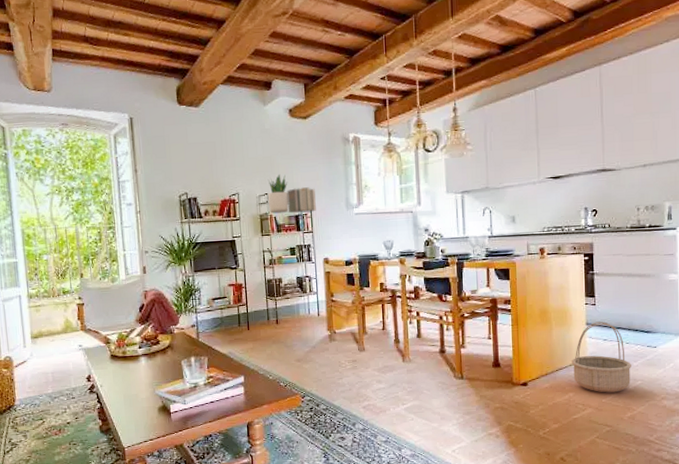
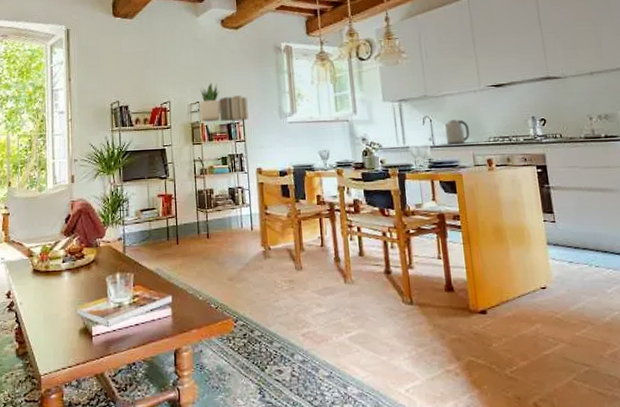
kettle: none [503,211,526,234] -> present [445,120,470,145]
basket: present [572,322,631,393] -> none [535,241,607,325]

